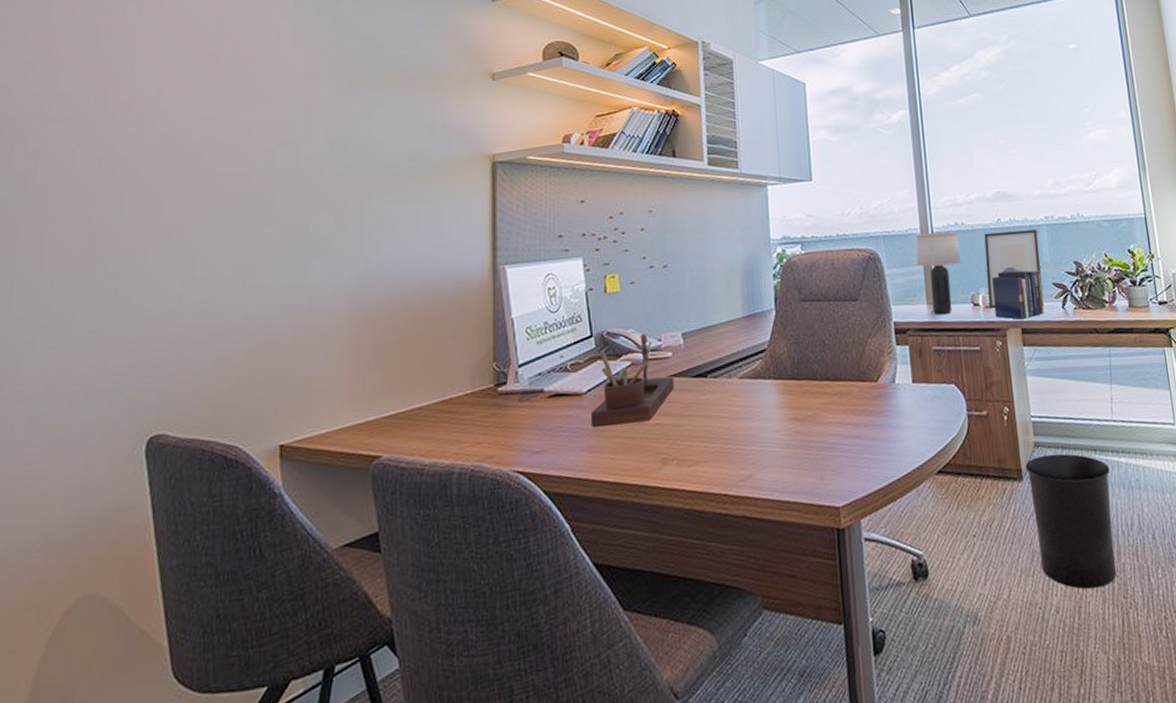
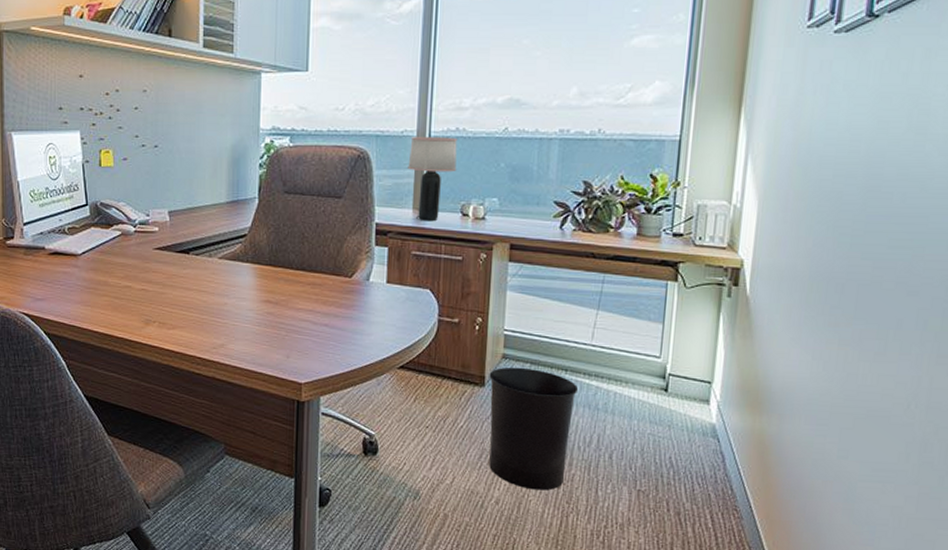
desk organizer: present [590,334,674,427] -> none [84,208,159,286]
picture frame: present [984,228,1045,309] -> none [479,141,549,224]
books: present [991,269,1044,320] -> none [484,183,543,235]

